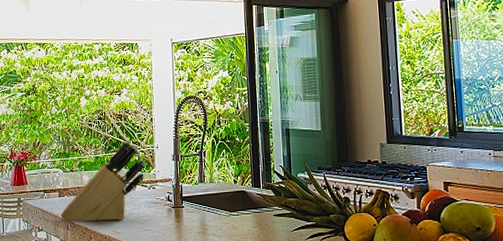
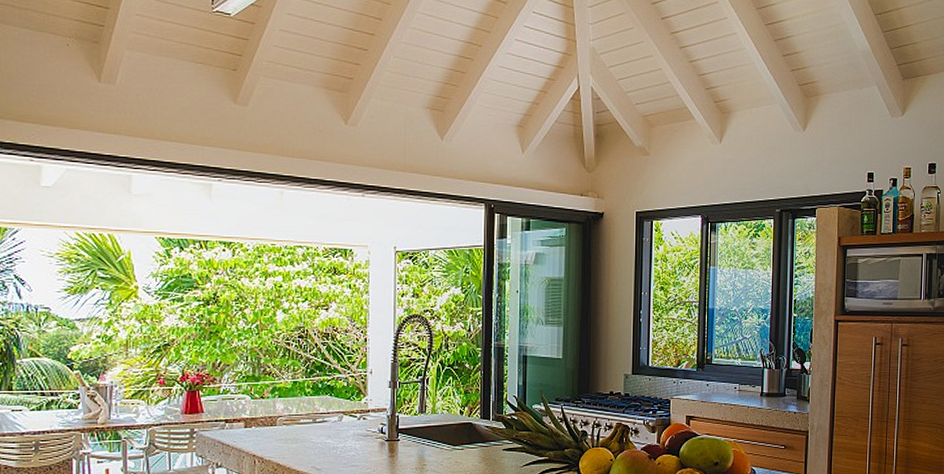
knife block: present [60,141,145,223] -> none [246,364,355,458]

